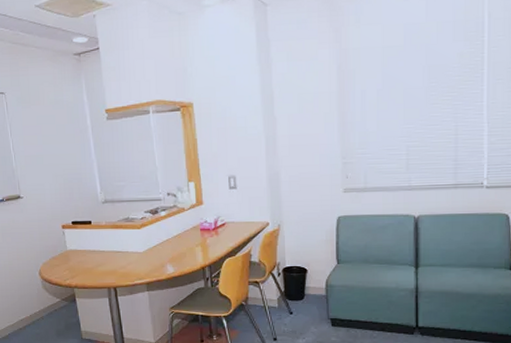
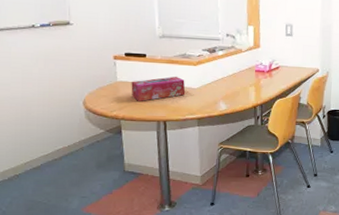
tissue box: none [80,241,132,269] -> present [131,76,186,101]

